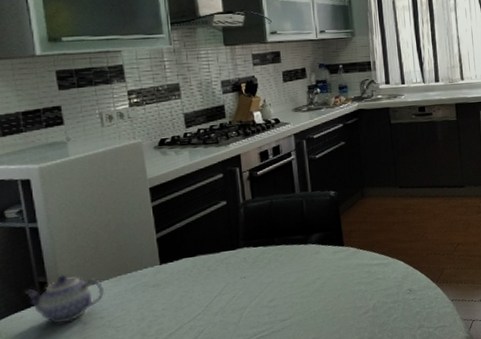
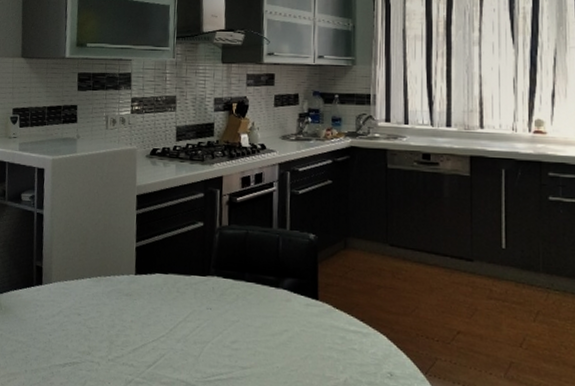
teapot: present [25,274,105,324] -> none [25,263,86,311]

